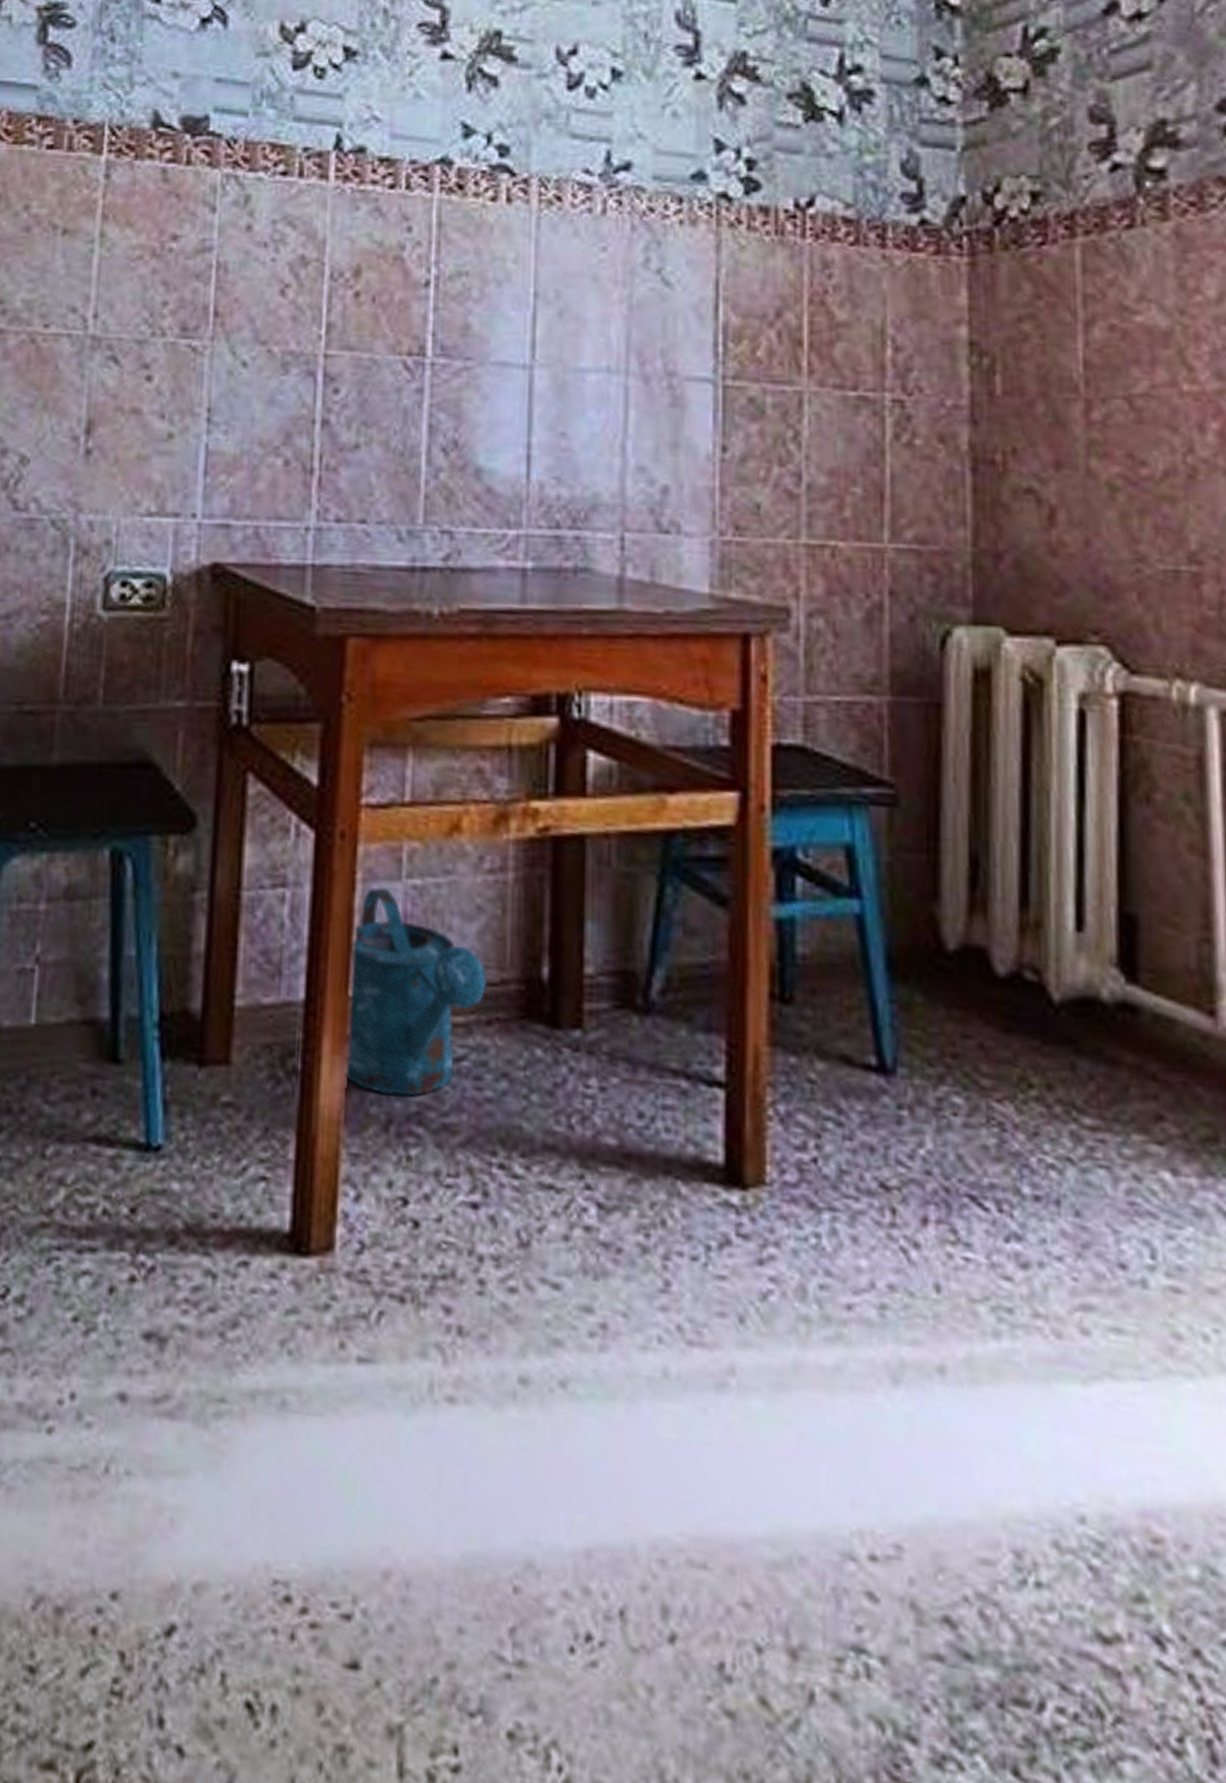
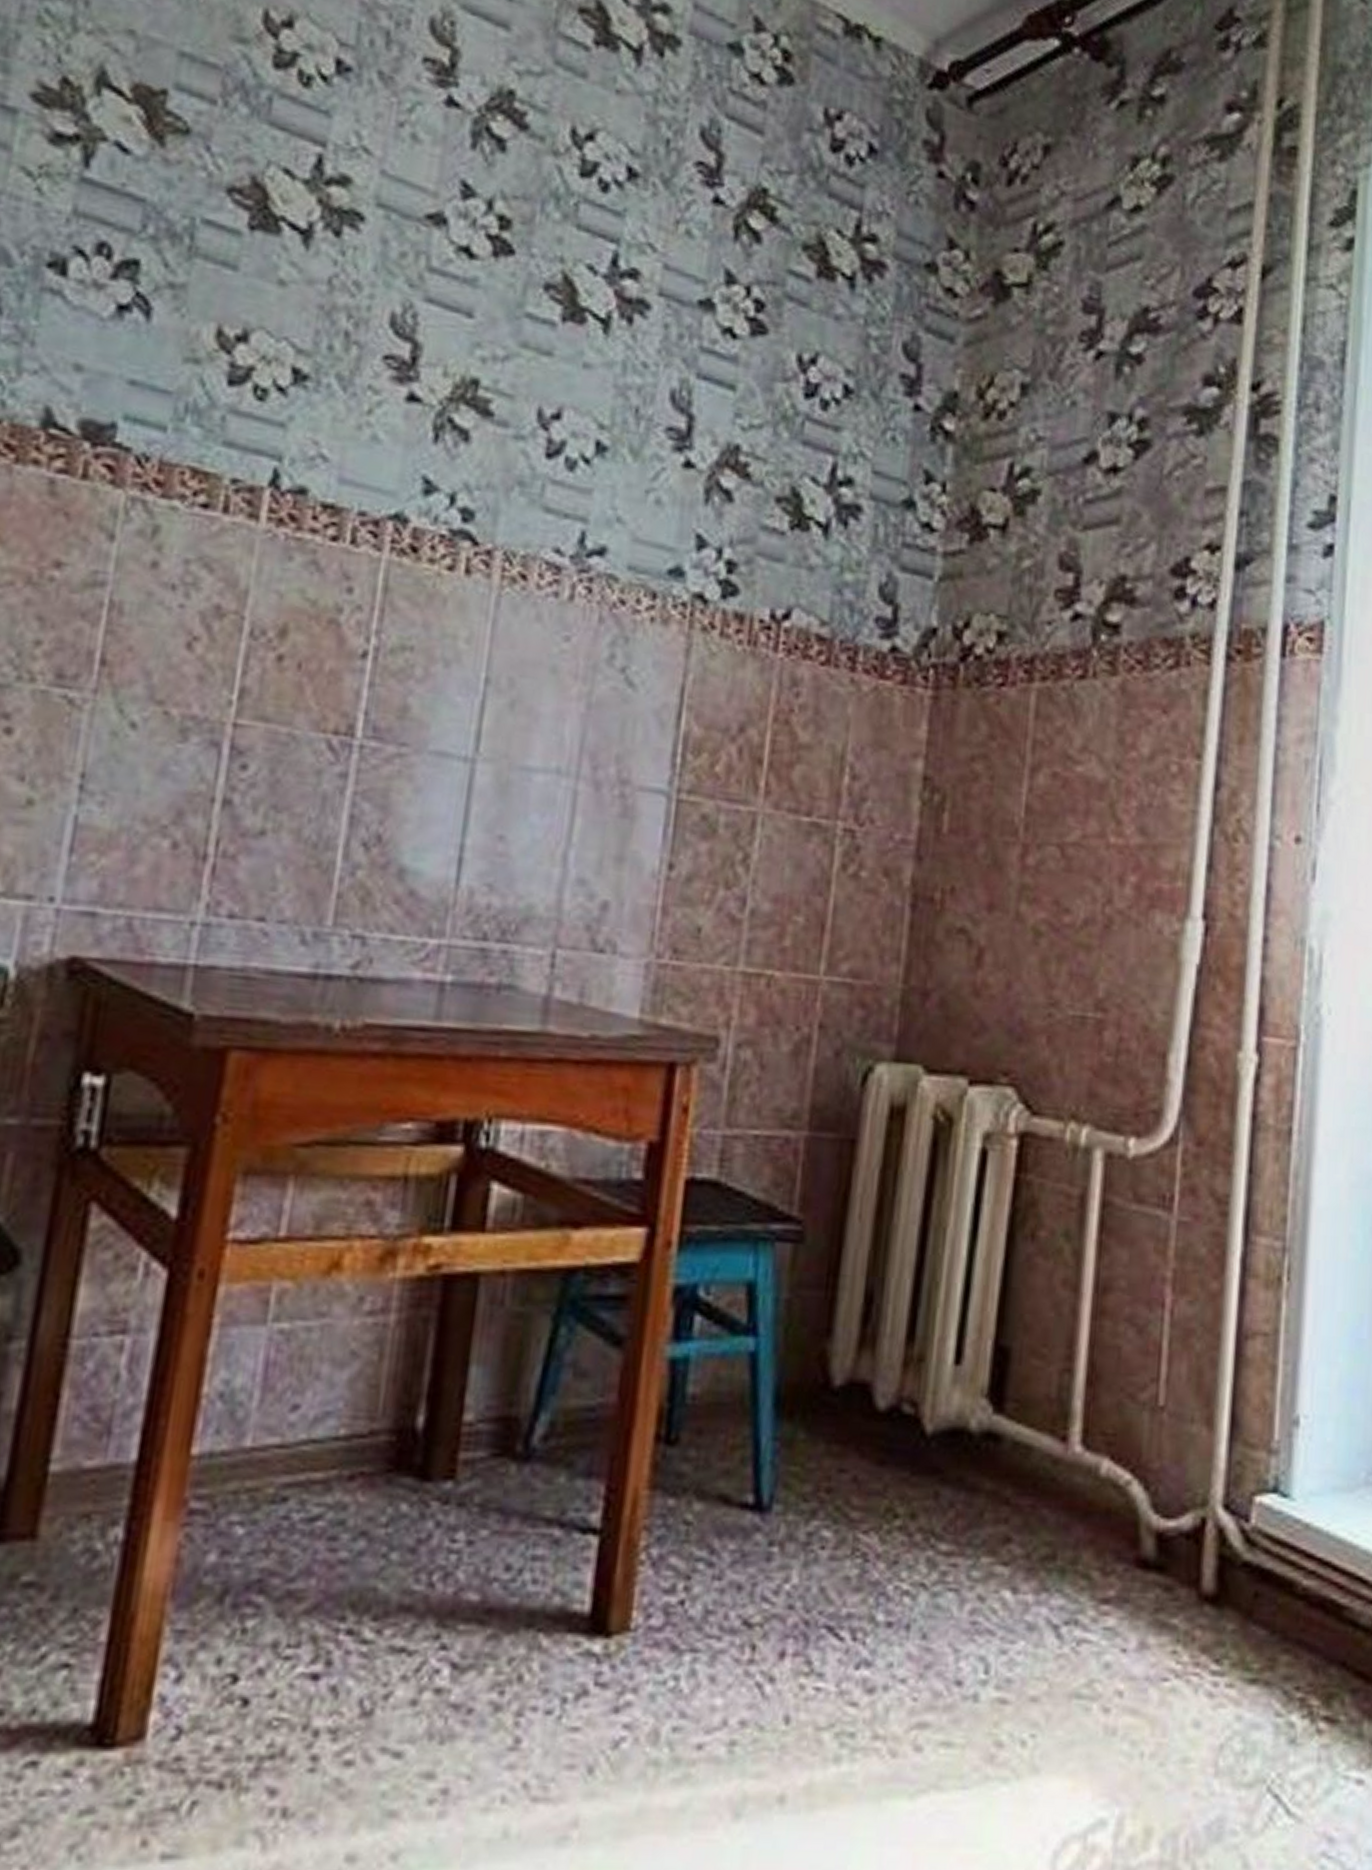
watering can: present [346,888,487,1096] -> none [178,1333,355,1563]

